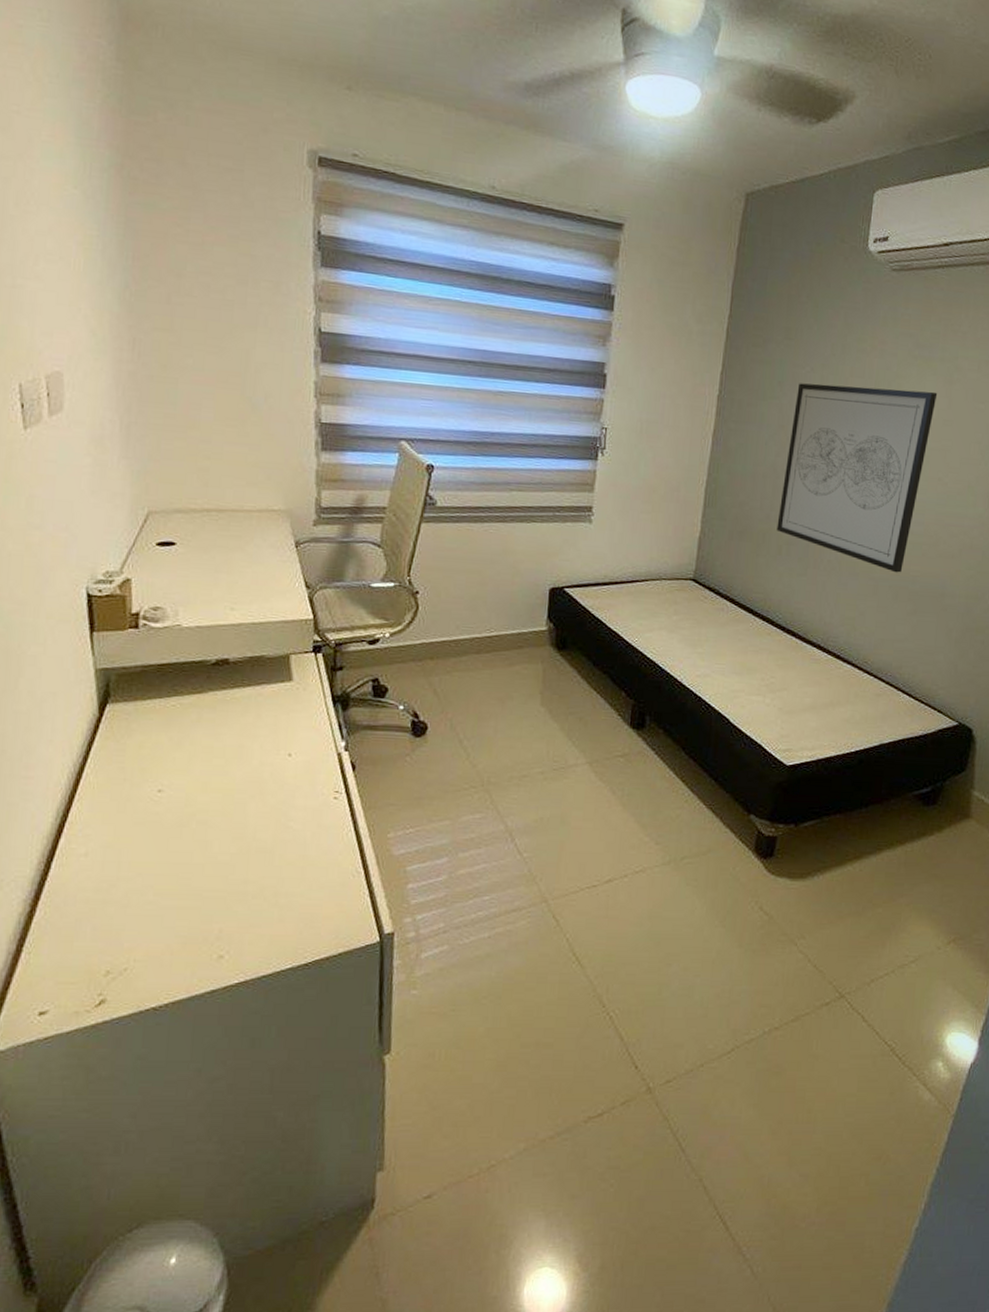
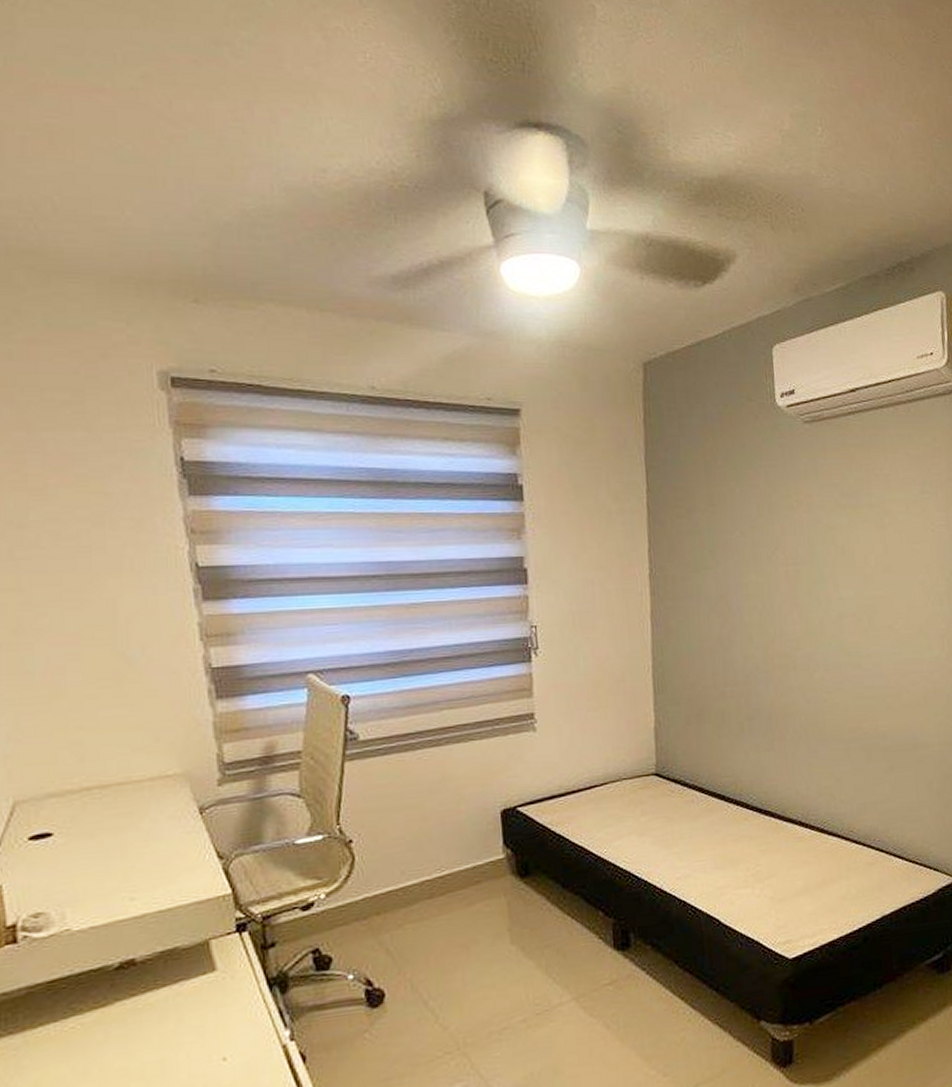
wall art: present [776,383,938,573] -> none [730,539,872,731]

